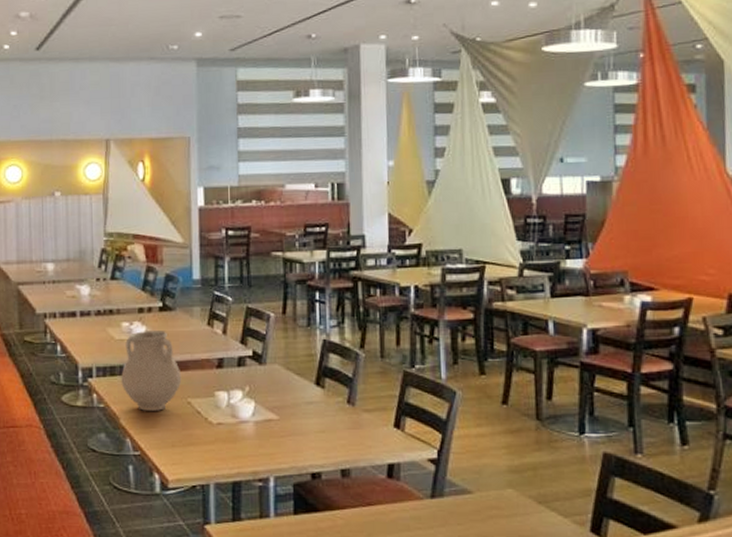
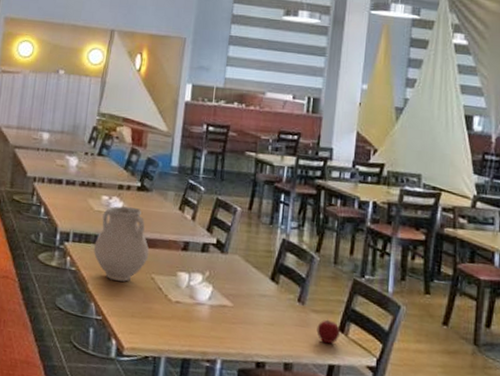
apple: none [371,417,396,443] -> present [316,319,340,344]

